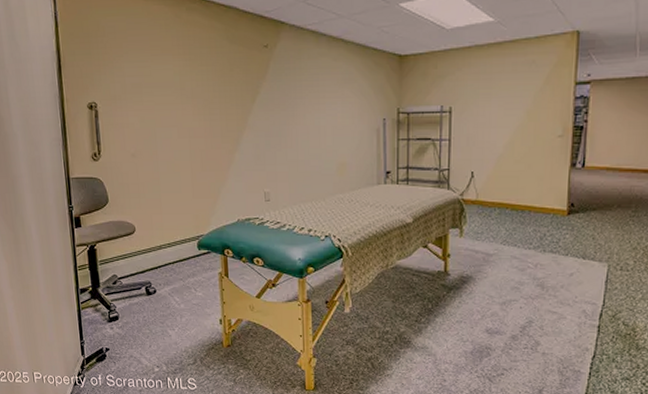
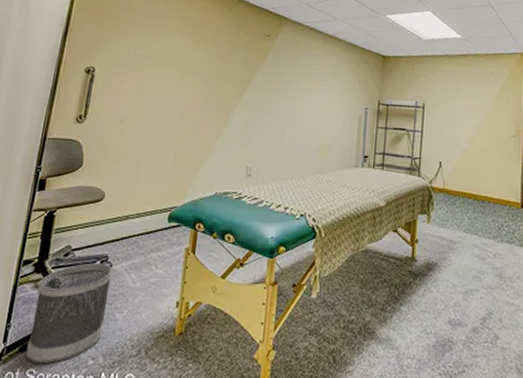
wastebasket: none [98,289,161,371] -> present [25,263,114,364]

